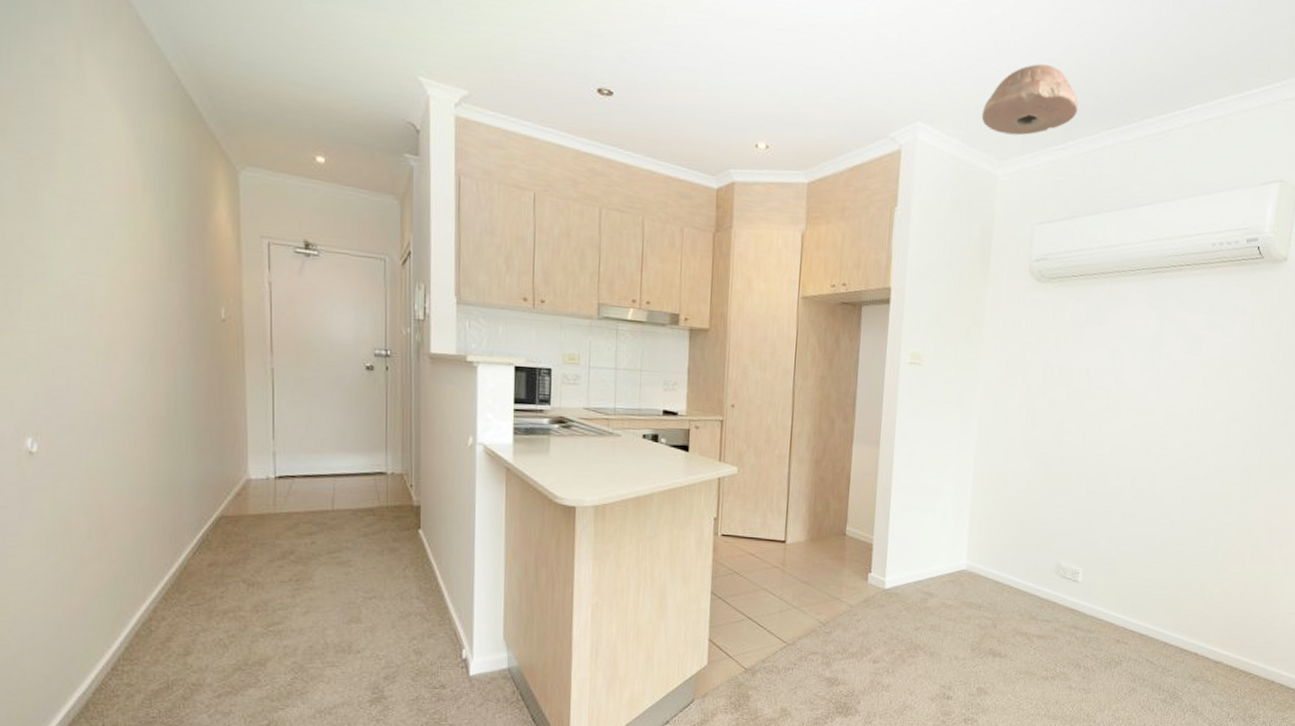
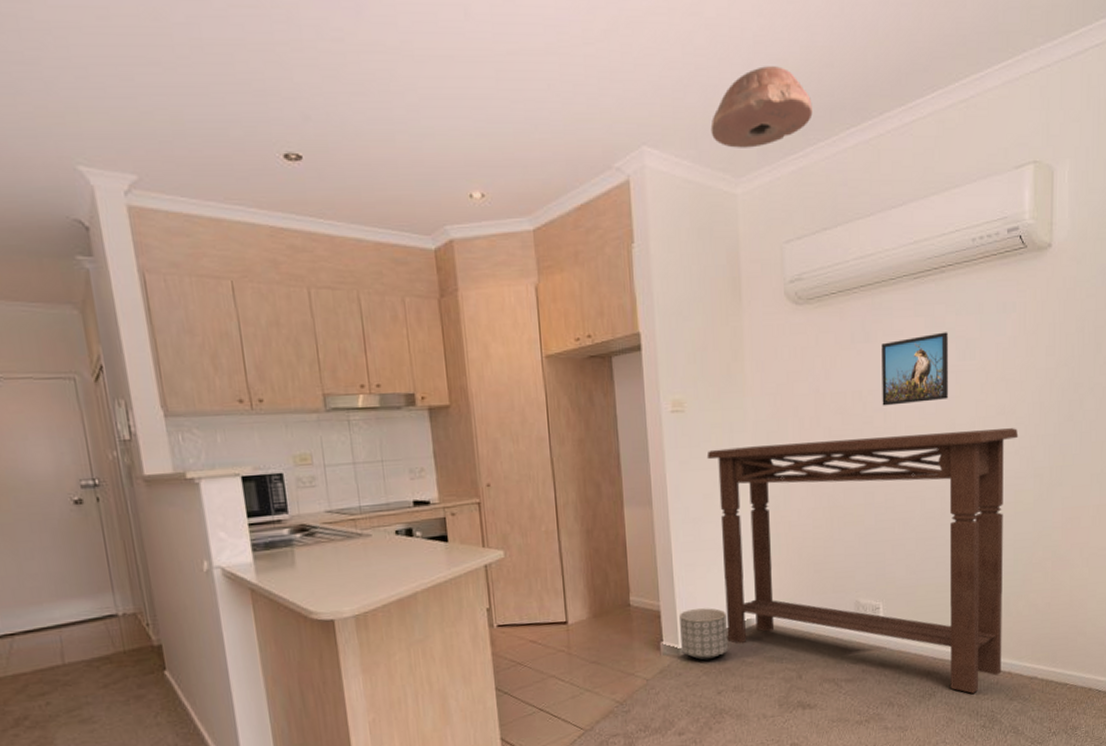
planter: none [887,547,934,597] -> present [678,608,729,661]
console table: none [931,403,1234,668] -> present [706,428,1019,694]
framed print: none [1107,325,1178,388] -> present [881,332,948,406]

